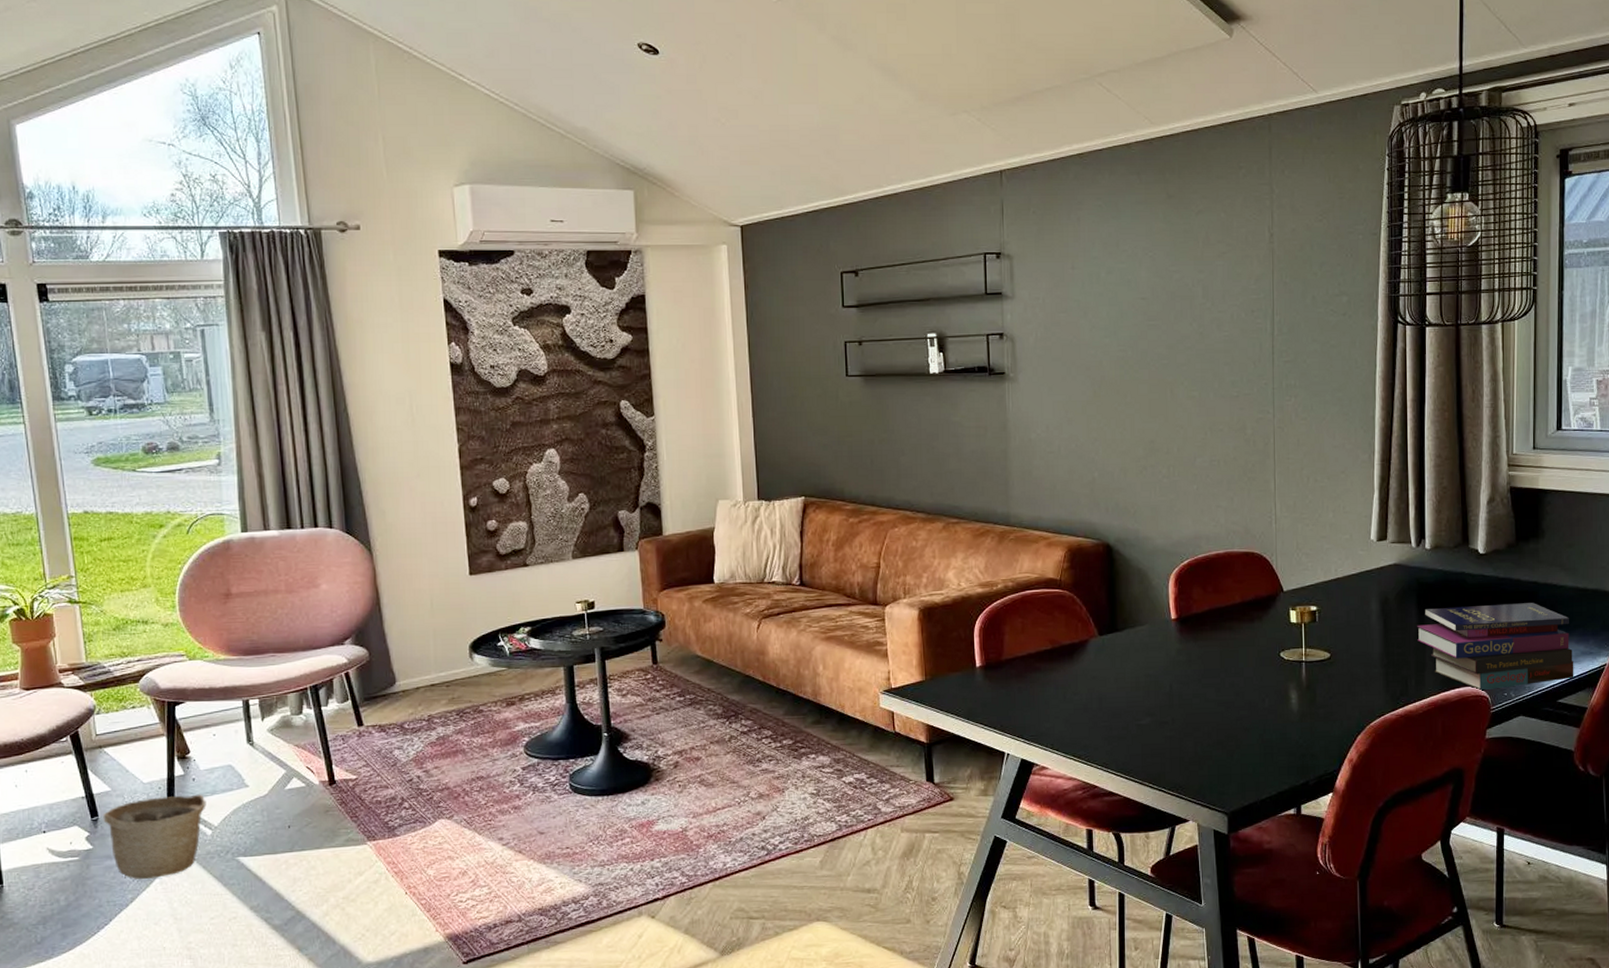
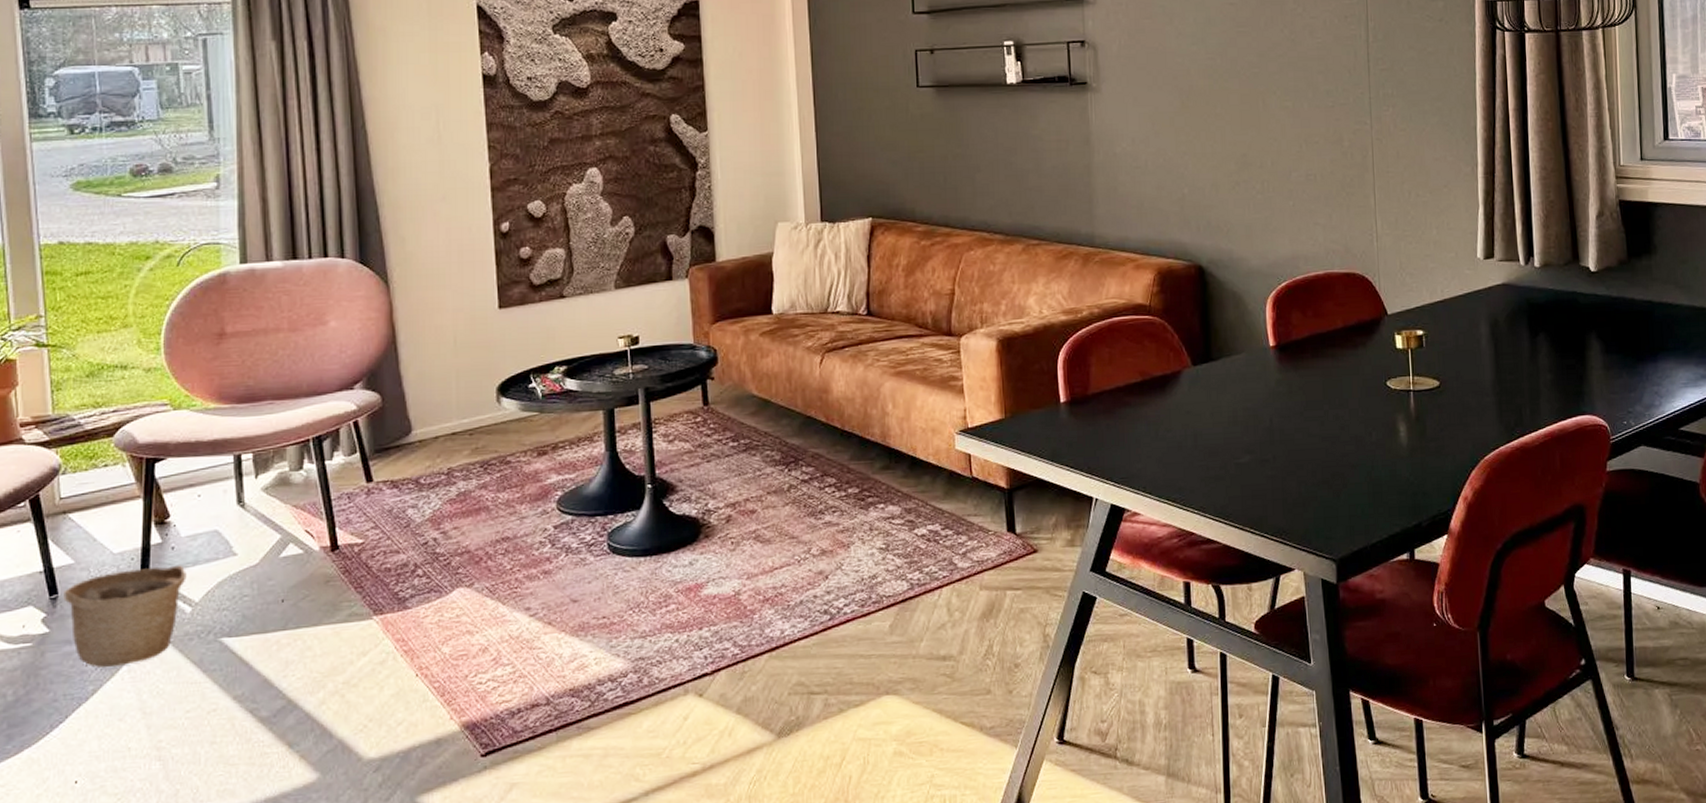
books: present [1417,603,1574,691] -> none [1529,323,1695,420]

